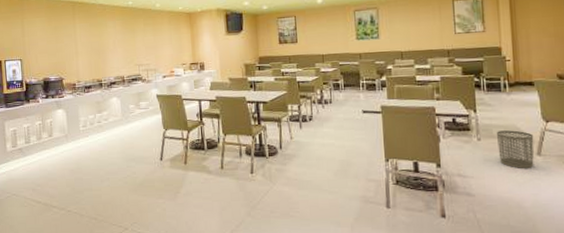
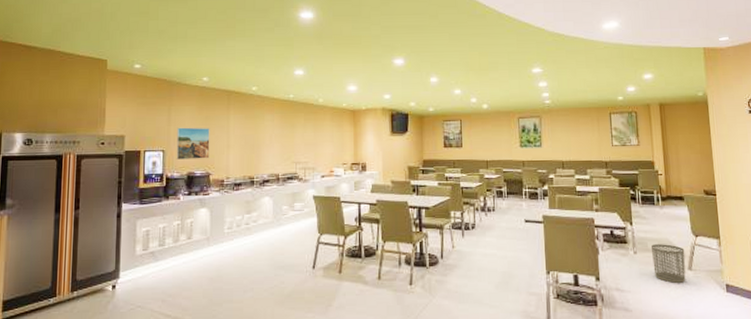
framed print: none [30,37,61,67] -> present [176,127,210,160]

